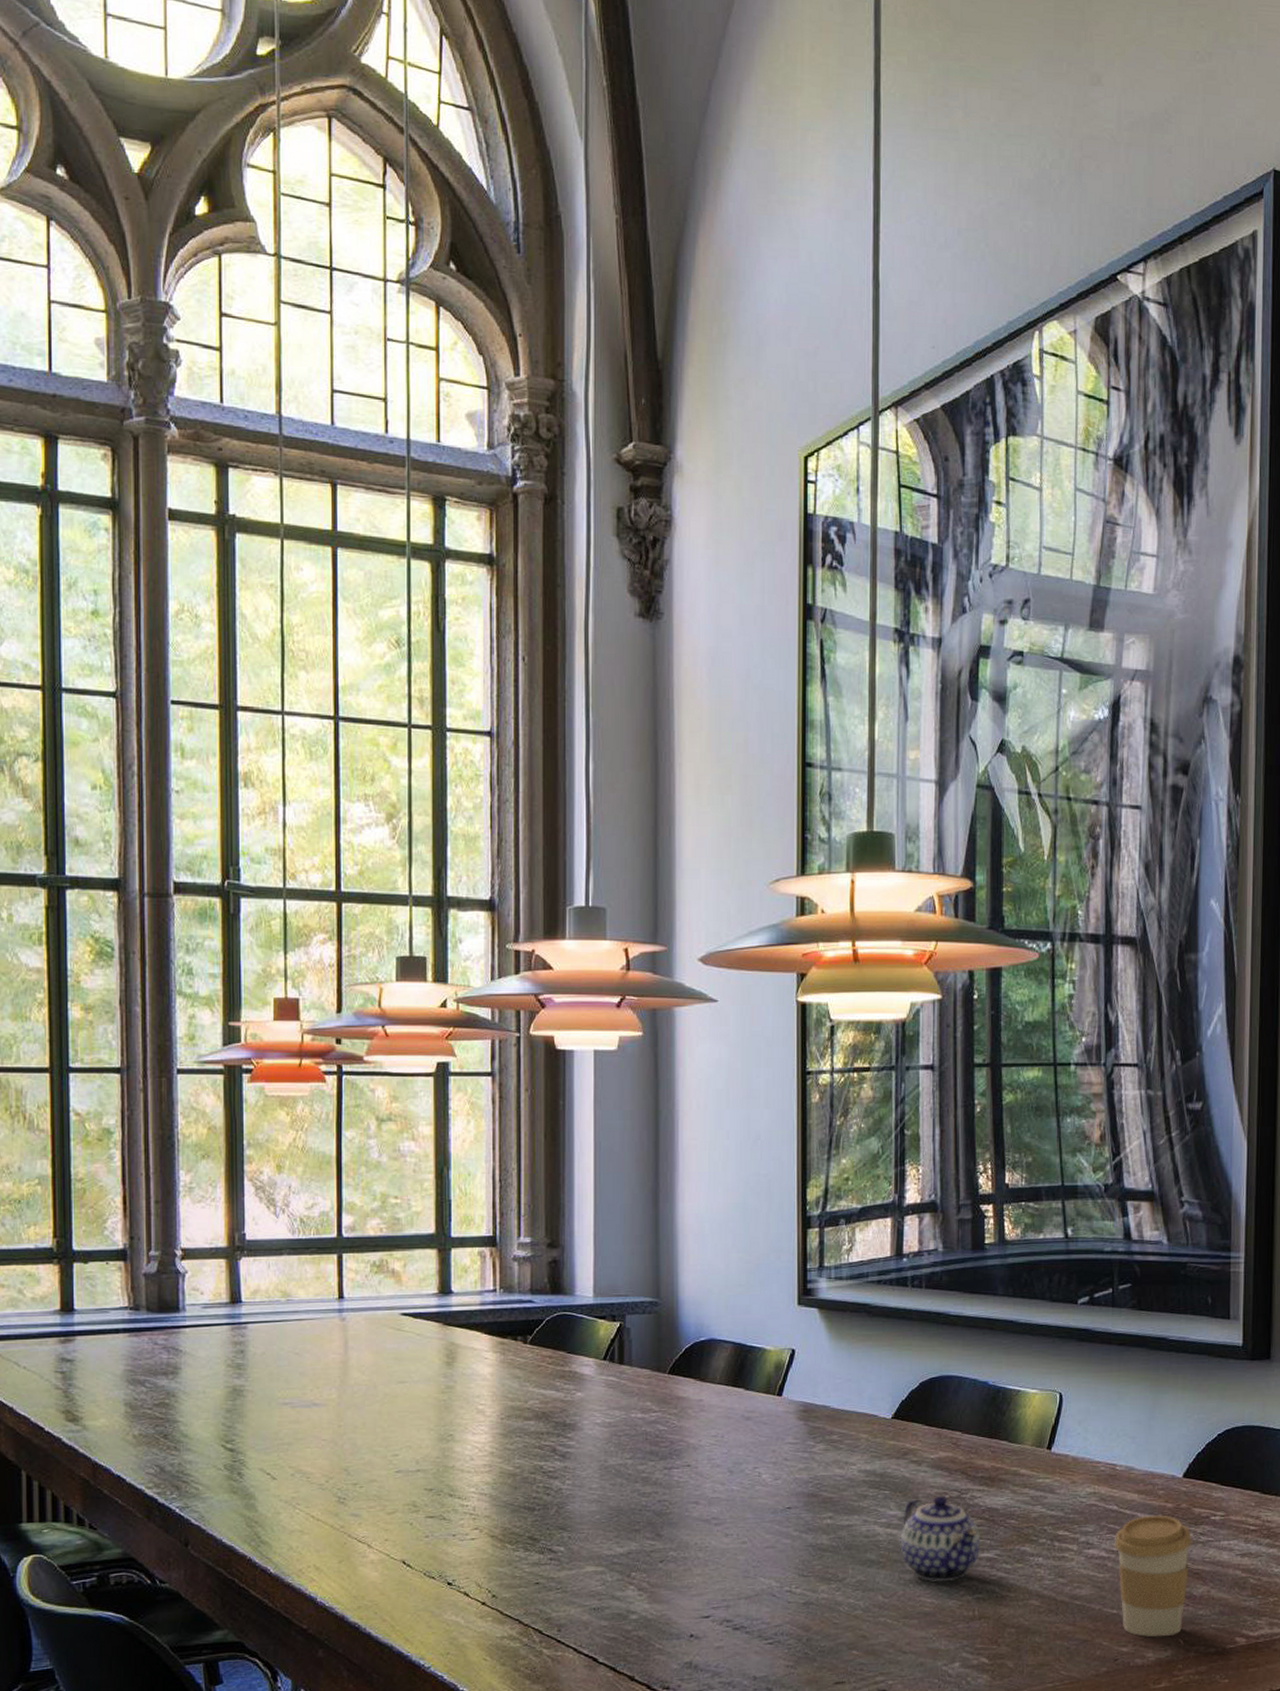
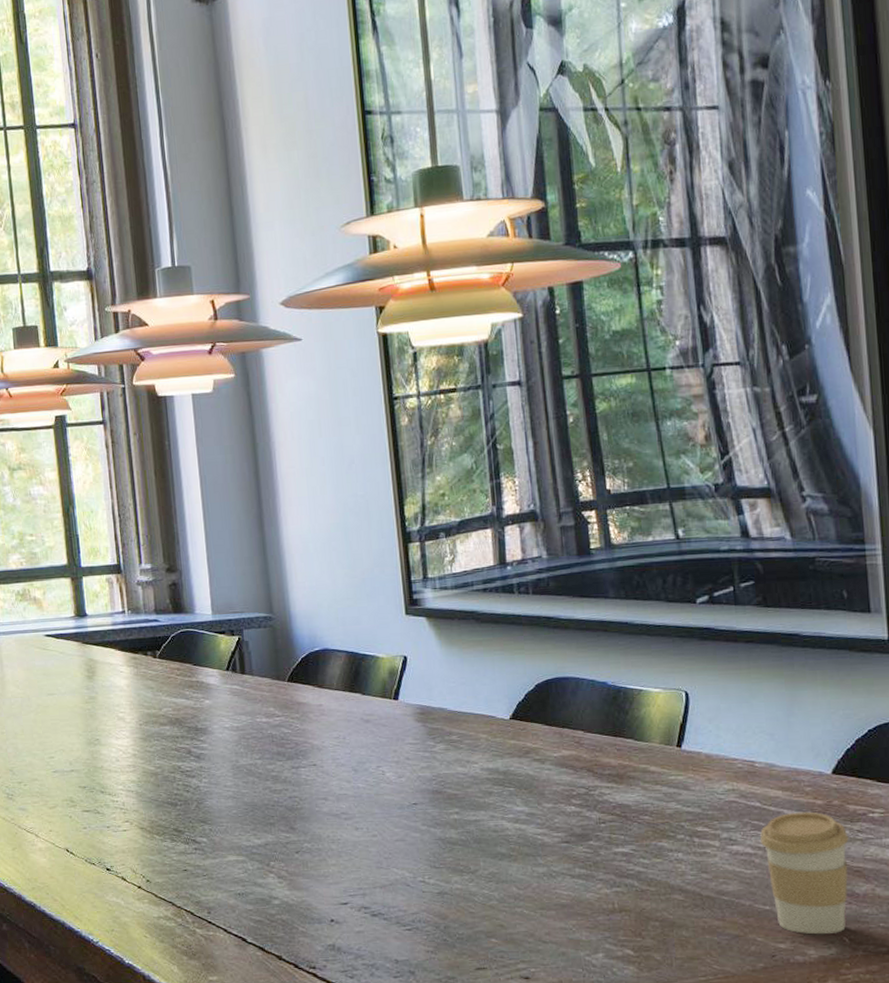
teapot: present [900,1496,981,1581] -> none [529,792,615,875]

